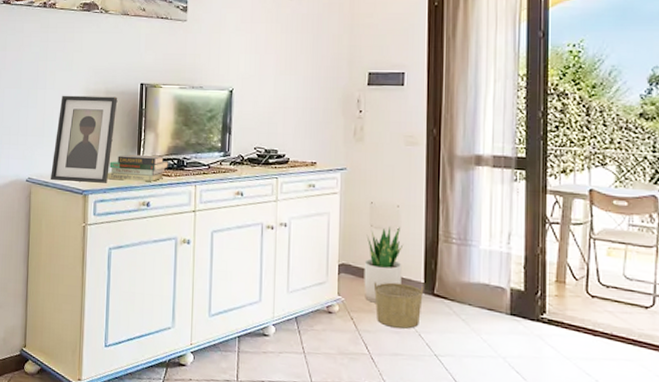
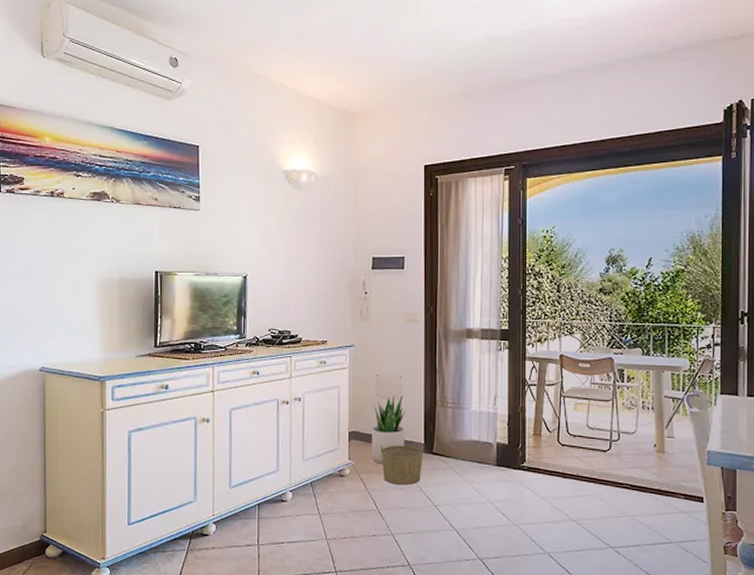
picture frame: present [50,95,118,184] -> none [64,284,132,370]
books: present [107,154,168,181] -> none [124,339,186,366]

